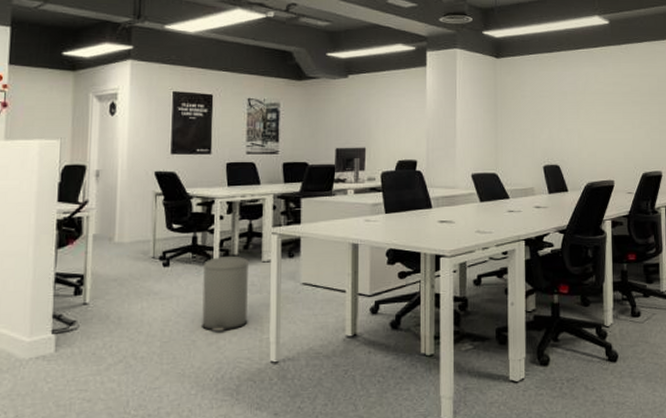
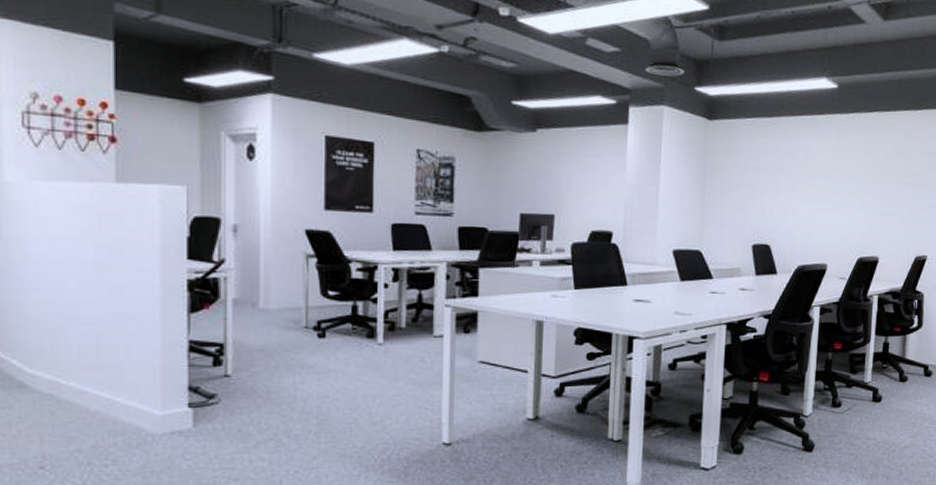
pedal bin: present [202,257,248,331] -> none [364,329,418,410]

